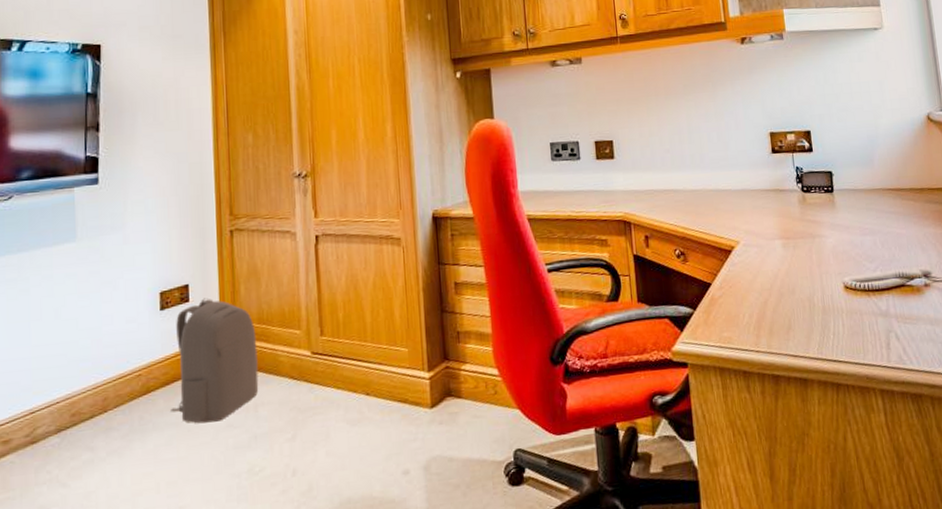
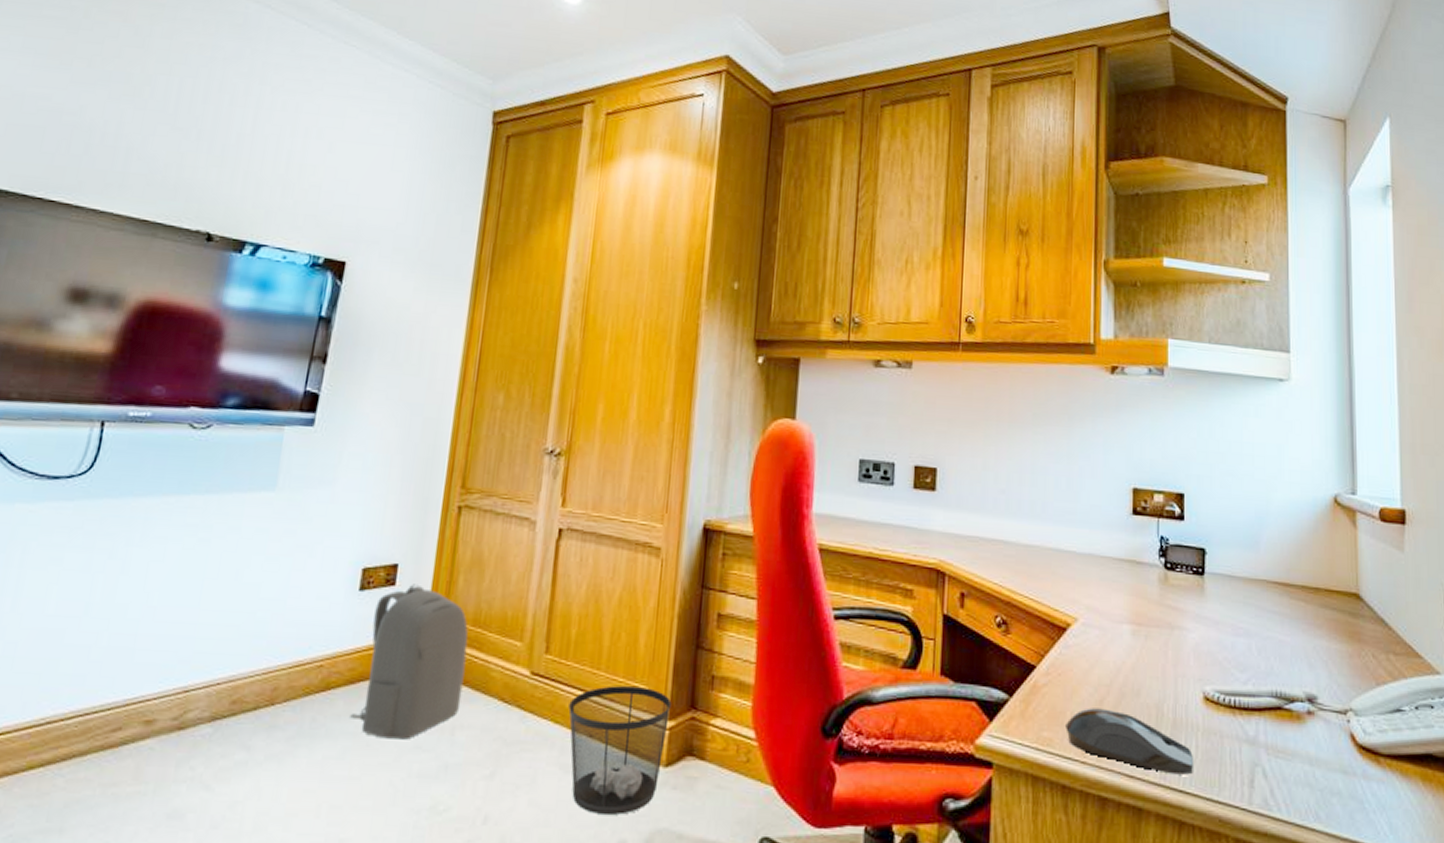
waste bin: none [346,349,429,454] -> present [568,685,672,815]
computer mouse: none [739,307,844,349] -> present [1064,708,1194,775]

